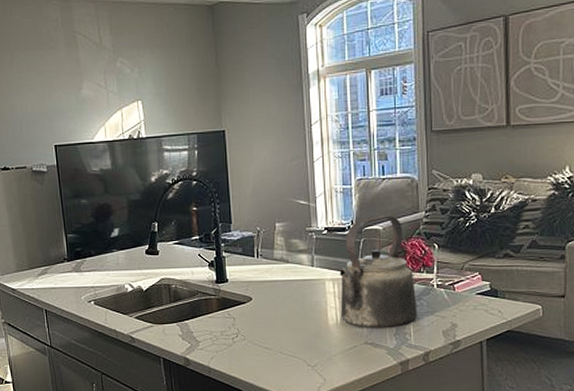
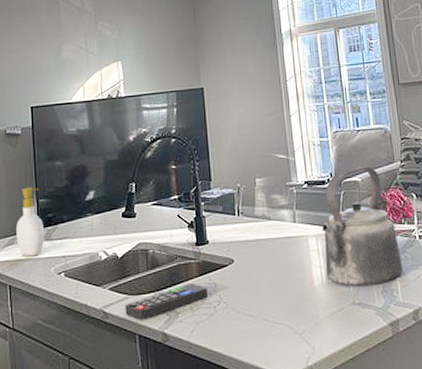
soap bottle: none [48,222,75,285] -> present [16,187,45,257]
remote control: none [150,317,226,346] -> present [125,283,208,320]

